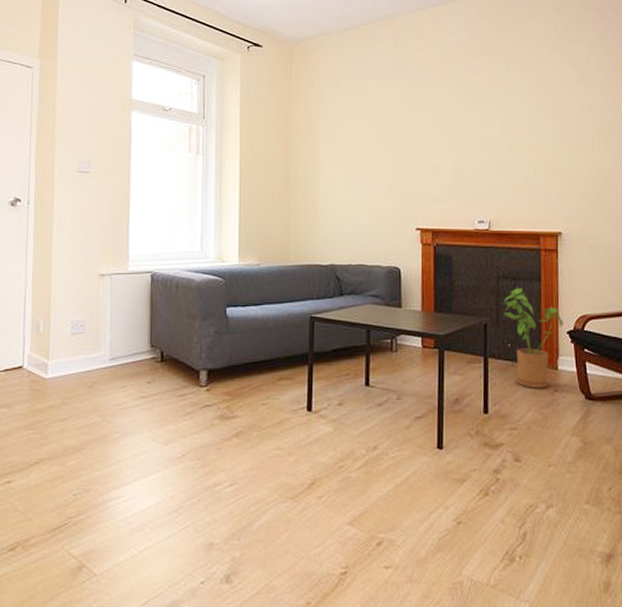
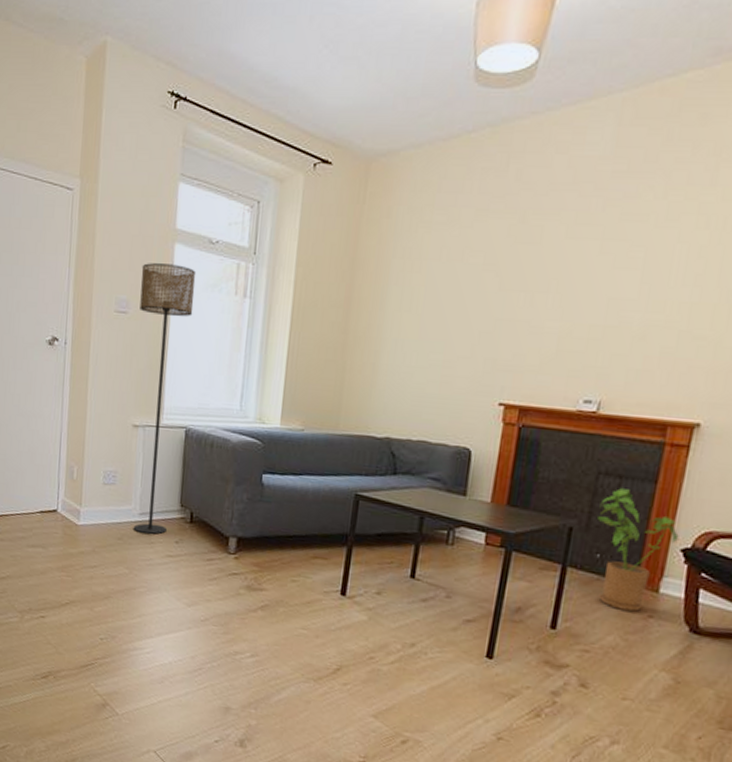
floor lamp: none [101,128,152,377] -> present [133,263,195,535]

